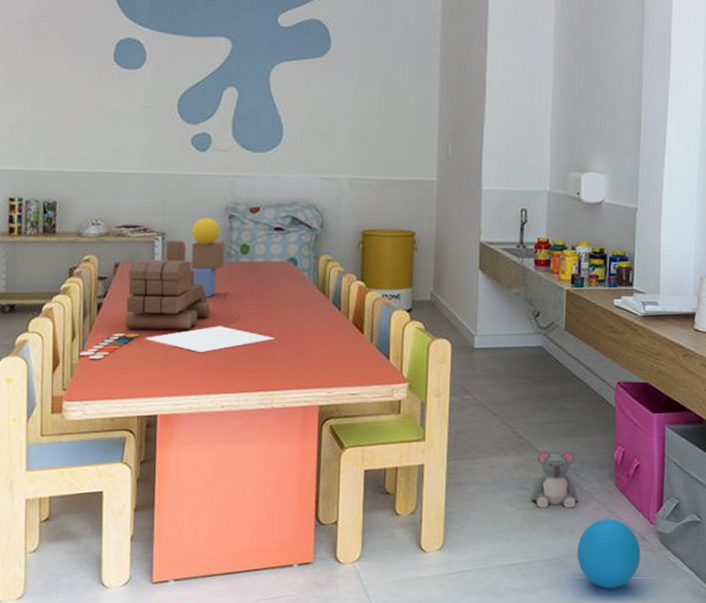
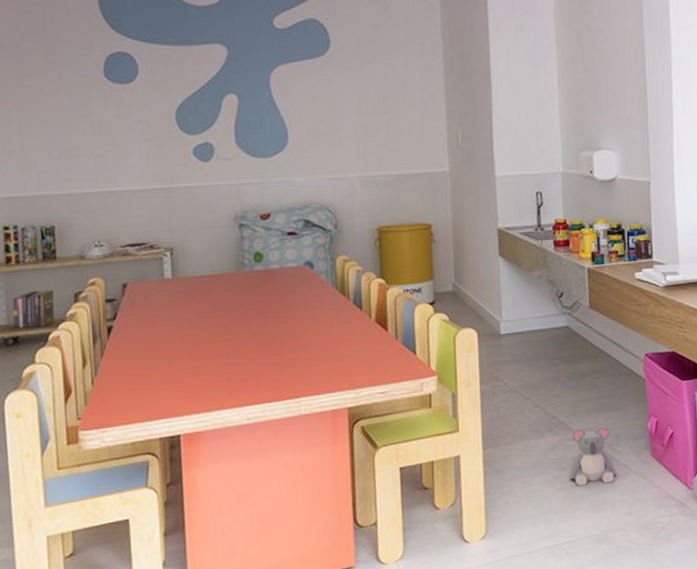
books: none [11,261,51,298] -> present [12,290,55,329]
paint palette: present [79,333,138,360] -> none [92,354,154,385]
toy train: present [124,240,210,330] -> none [137,254,227,350]
paper sheet: present [145,326,275,352] -> none [161,337,297,366]
toy blocks: present [191,217,224,298] -> none [201,228,237,310]
ball: present [576,518,641,588] -> none [619,488,682,558]

